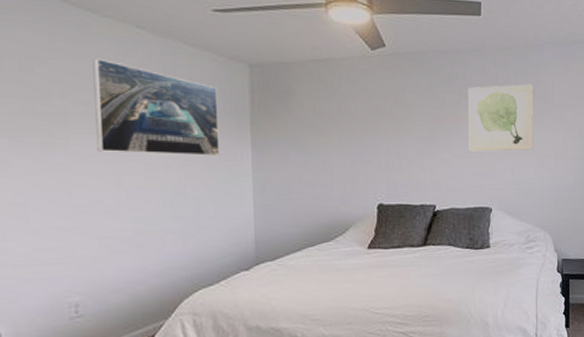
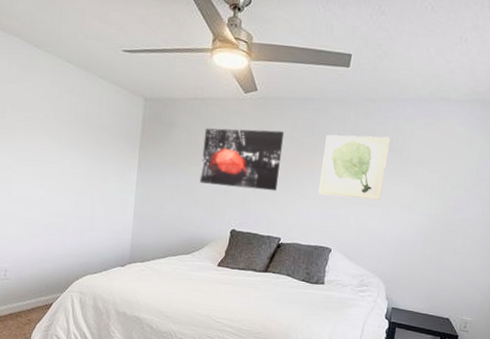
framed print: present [92,58,220,156] -> none [31,84,118,171]
wall art: none [330,88,423,156] -> present [199,128,284,192]

